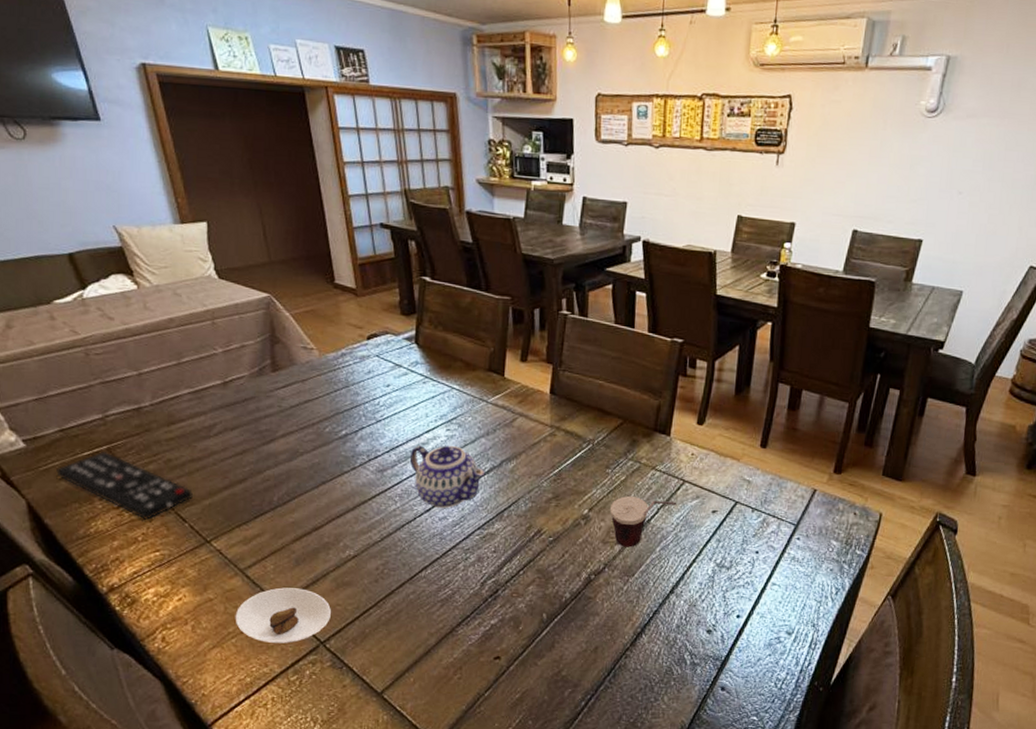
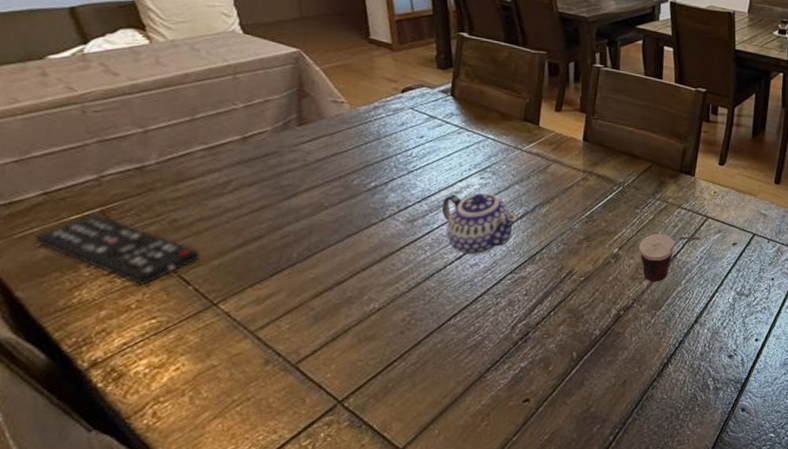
saucer: present [235,587,331,644] -> none [241,346,351,407]

